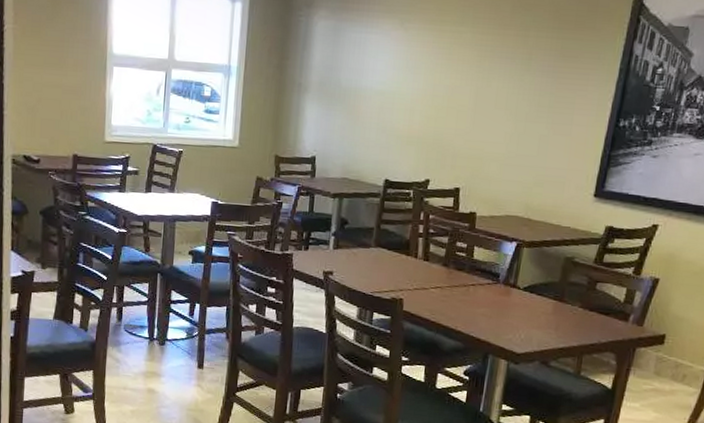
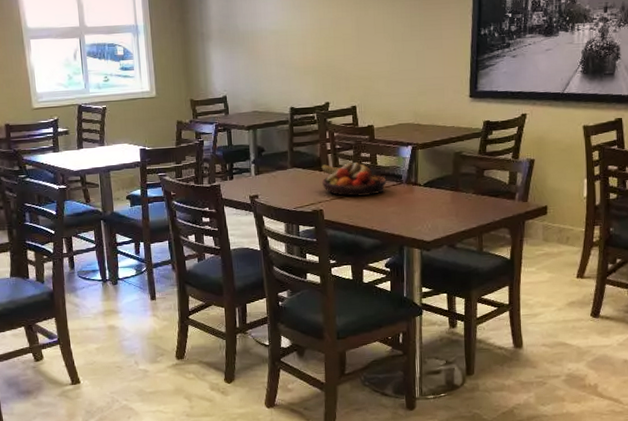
fruit bowl: none [407,248,481,291] -> present [321,162,387,197]

